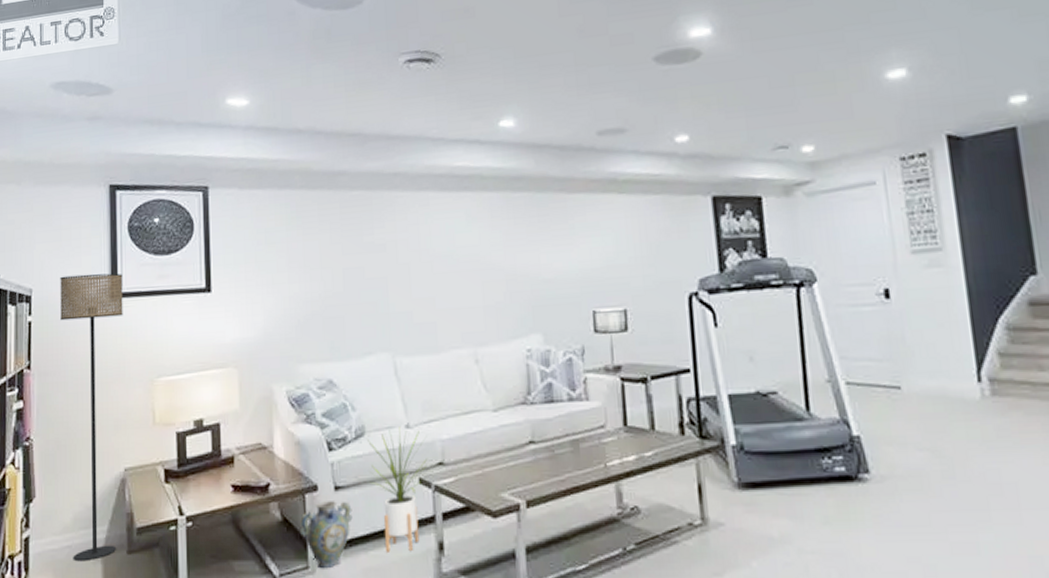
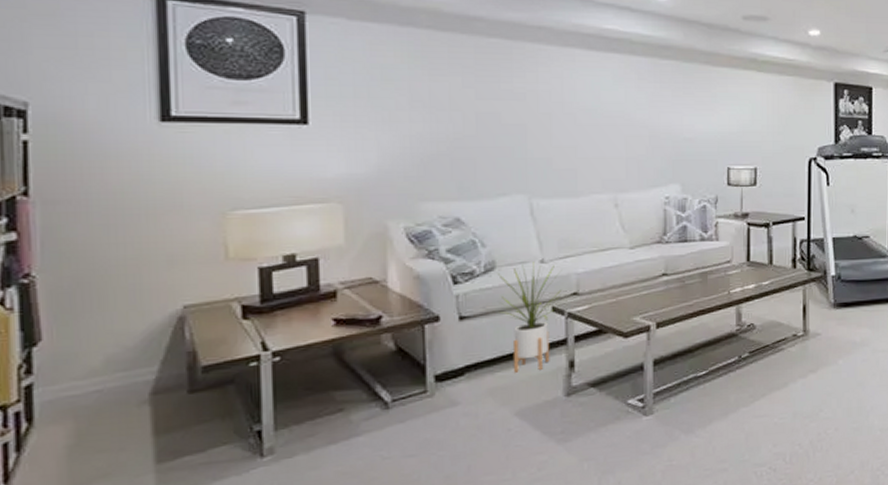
floor lamp: present [60,273,123,562] -> none [76,91,180,406]
ceramic jug: present [299,501,353,568] -> none [417,330,479,391]

